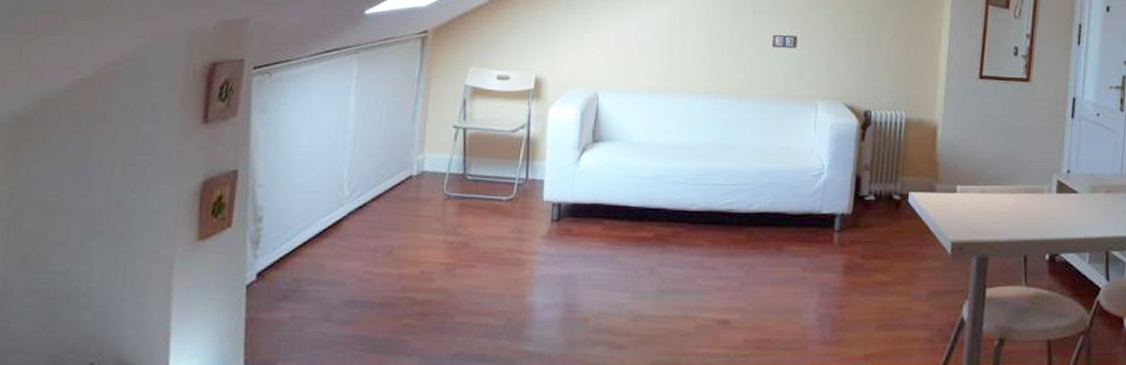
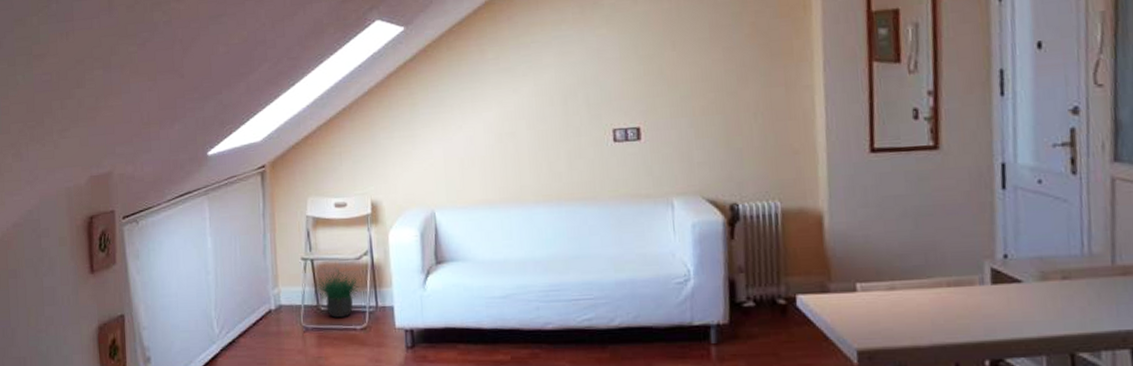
potted plant: none [464,136,515,188] -> present [315,264,363,318]

